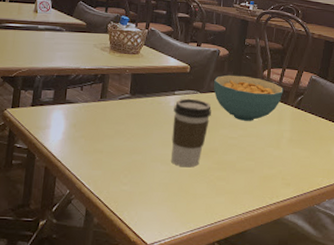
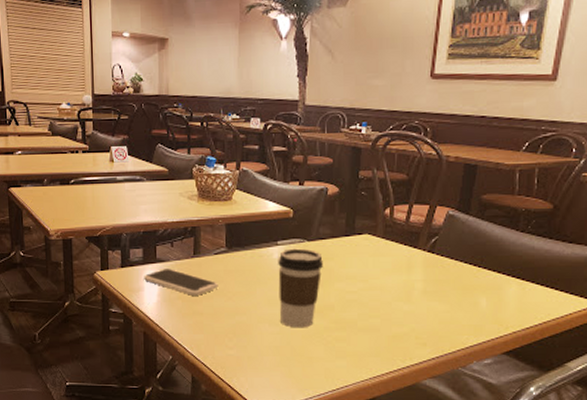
smartphone: none [52,109,120,135] -> present [144,269,219,296]
cereal bowl: present [214,75,283,121] -> none [324,216,412,271]

